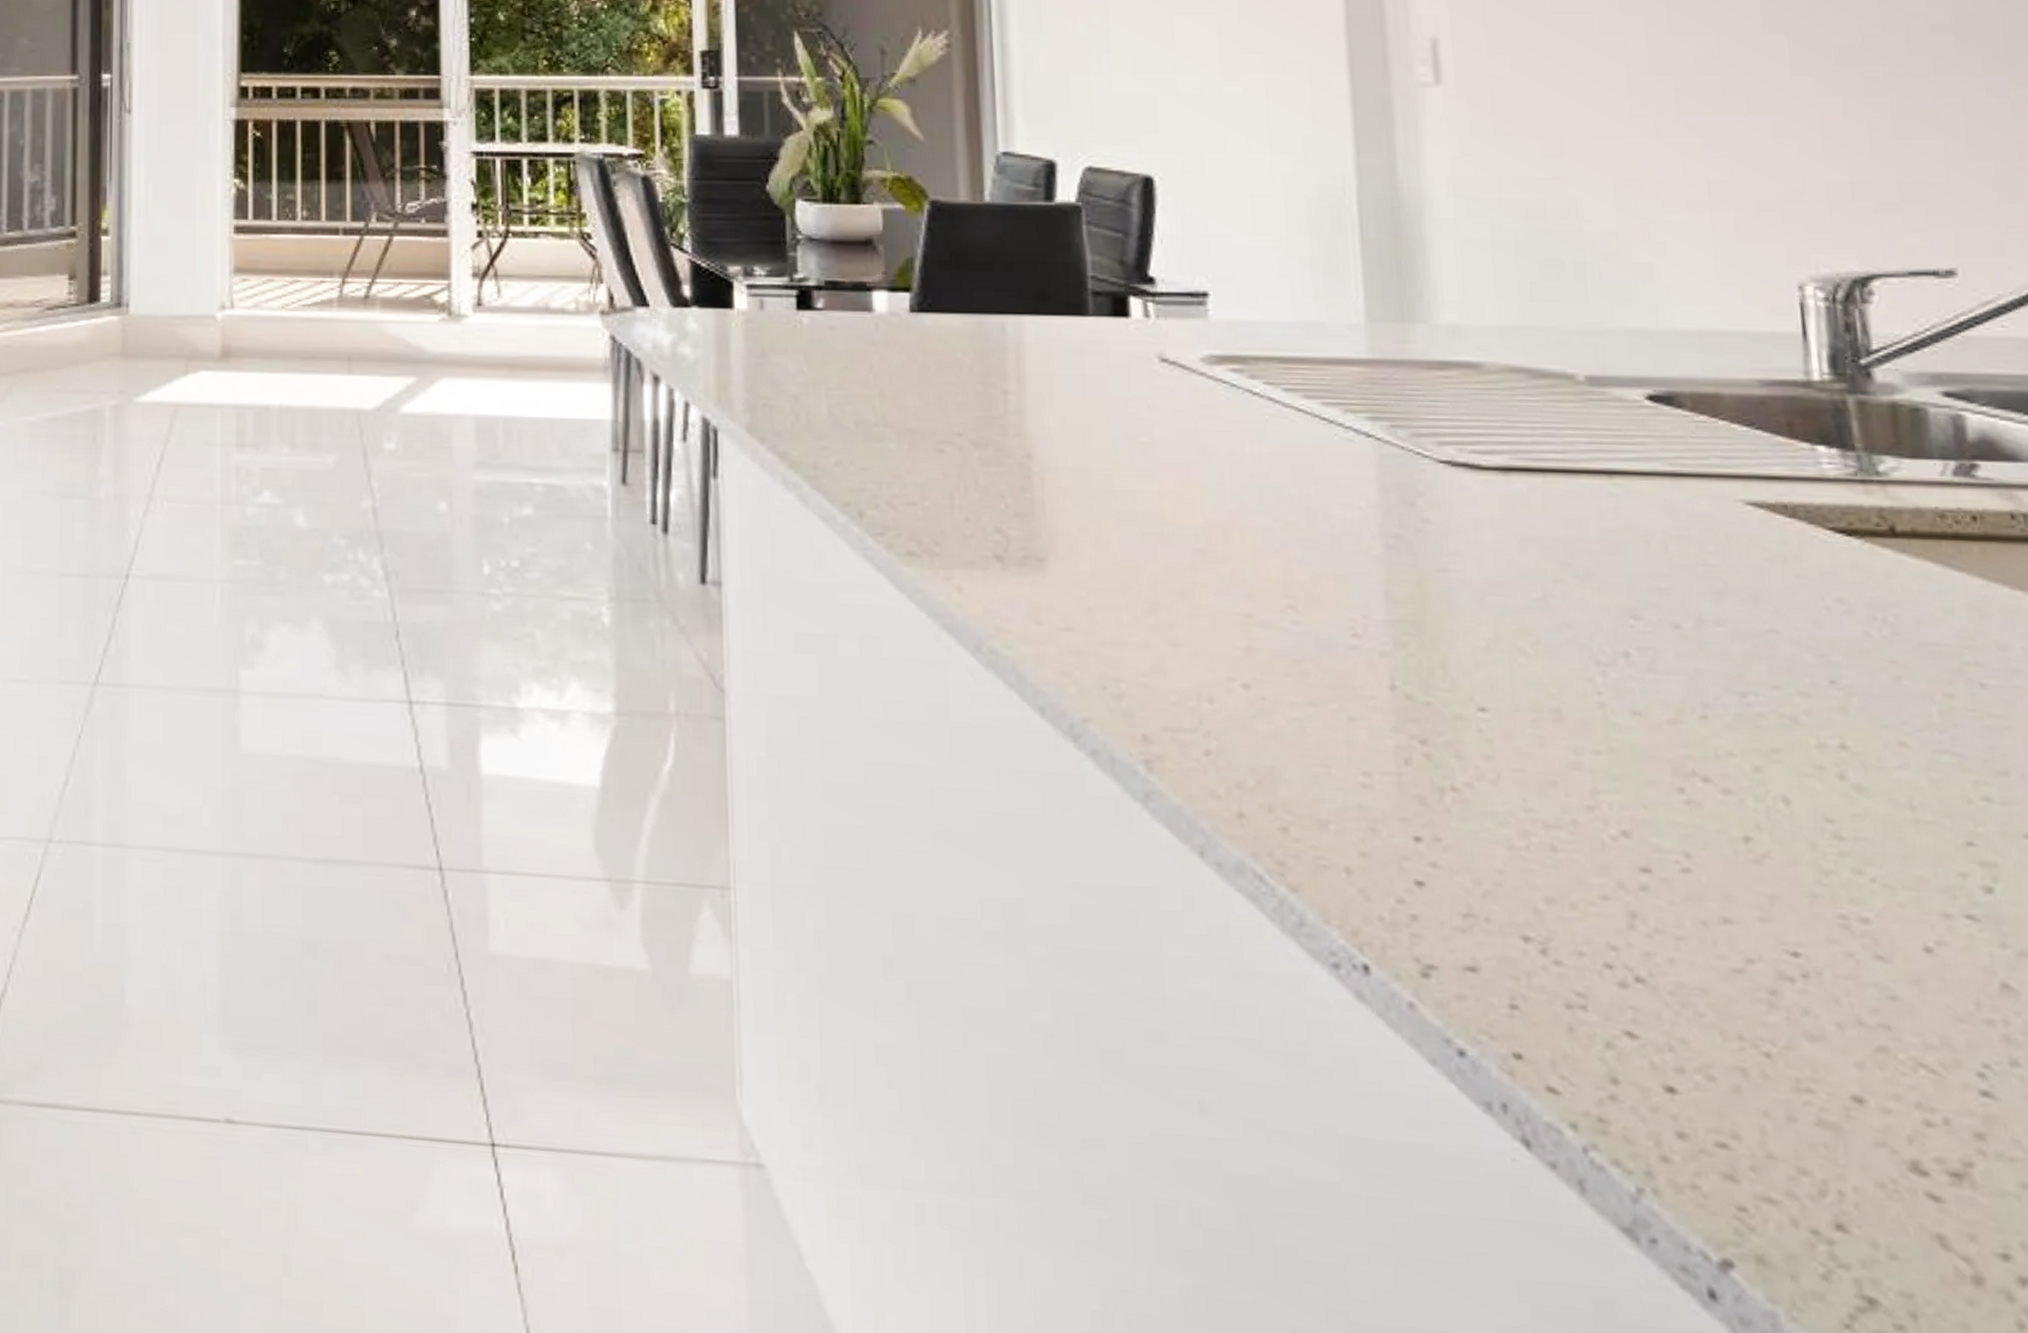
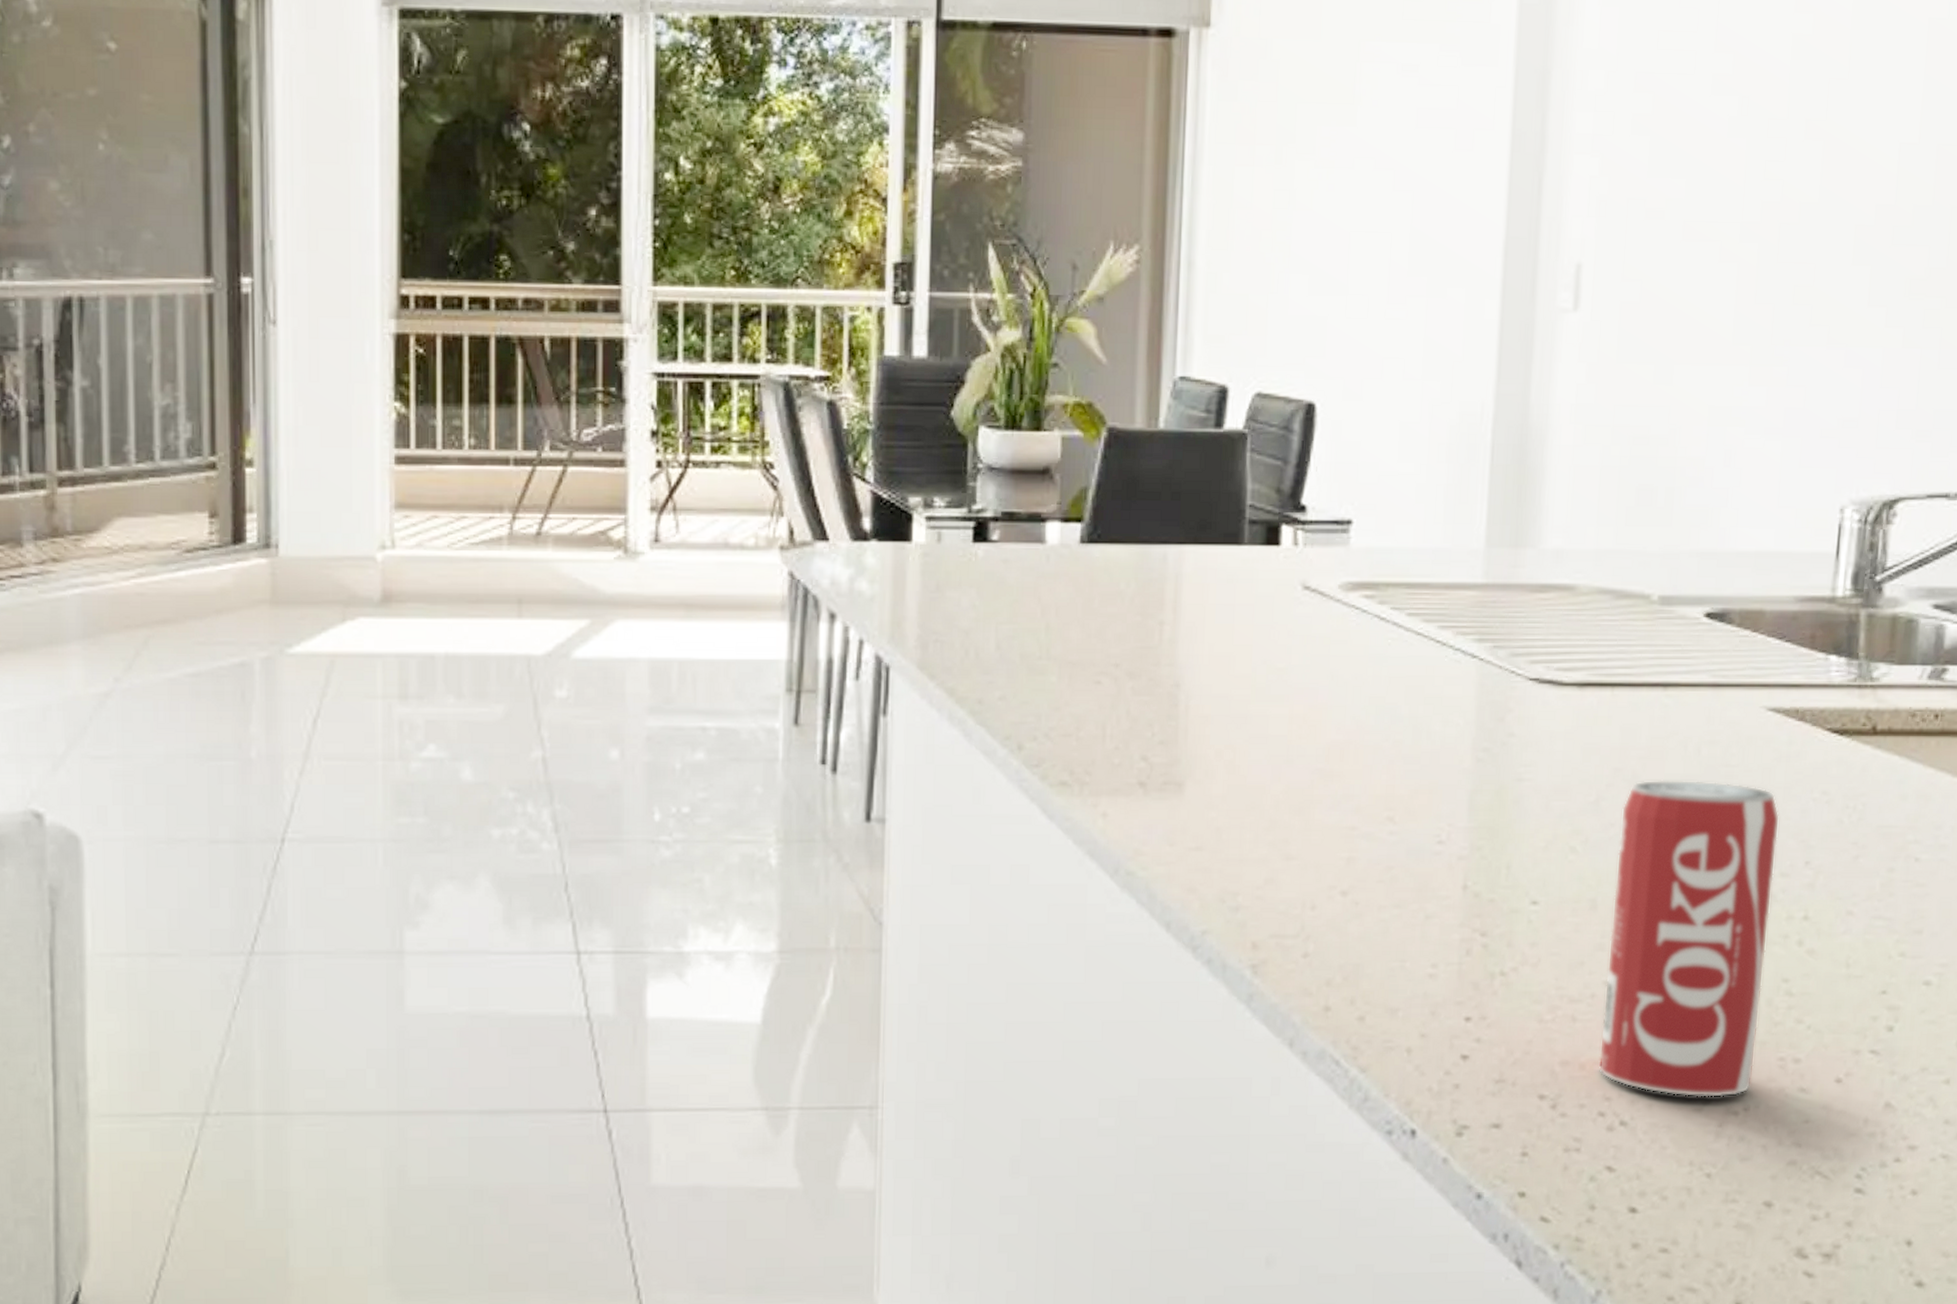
beverage can: none [1578,577,1807,958] -> present [1598,780,1780,1097]

